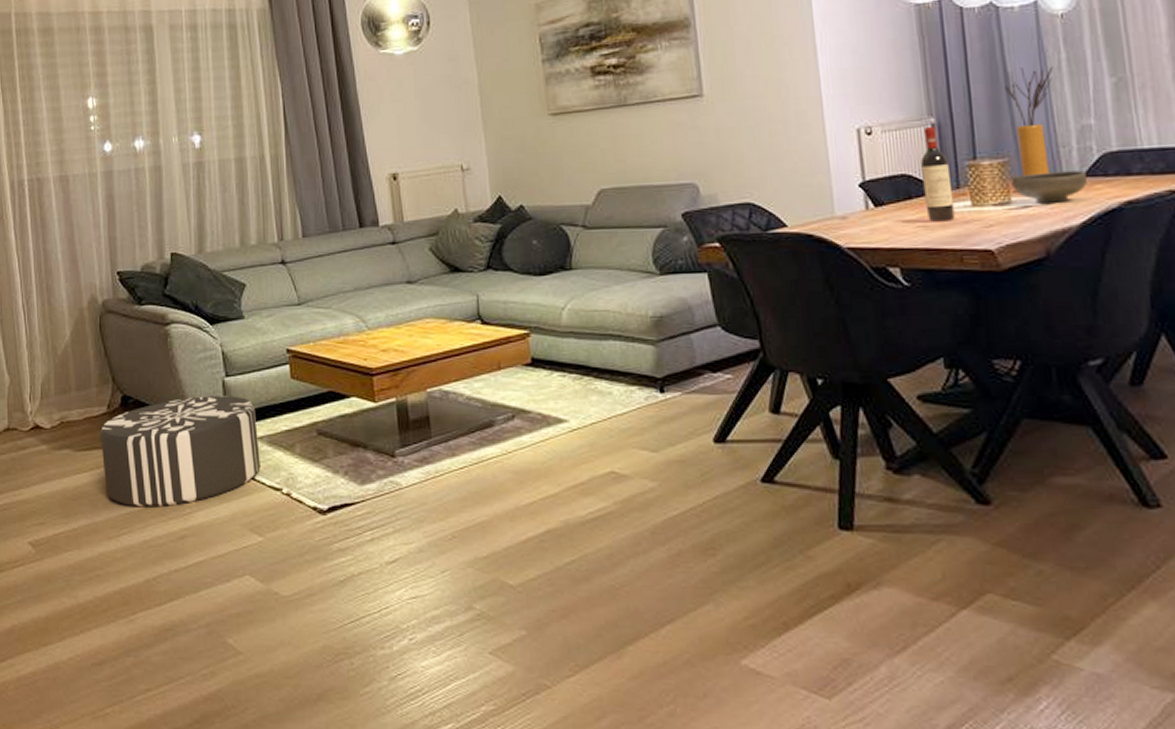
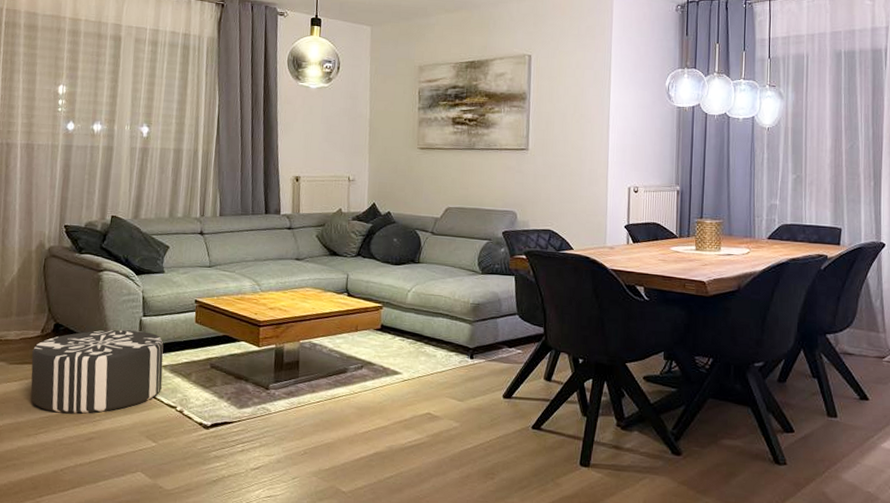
wine bottle: present [919,127,956,222] -> none [666,192,685,259]
vase: present [1005,67,1053,177] -> none [727,160,758,235]
bowl: present [1011,170,1088,204] -> none [722,232,770,255]

